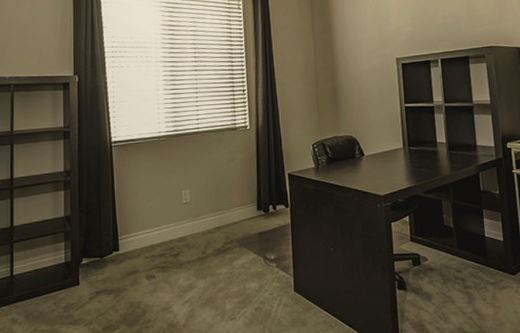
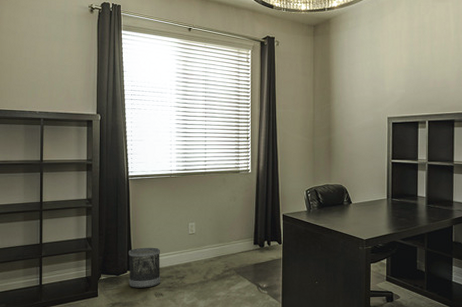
wastebasket: none [114,221,153,272] -> present [128,247,161,288]

